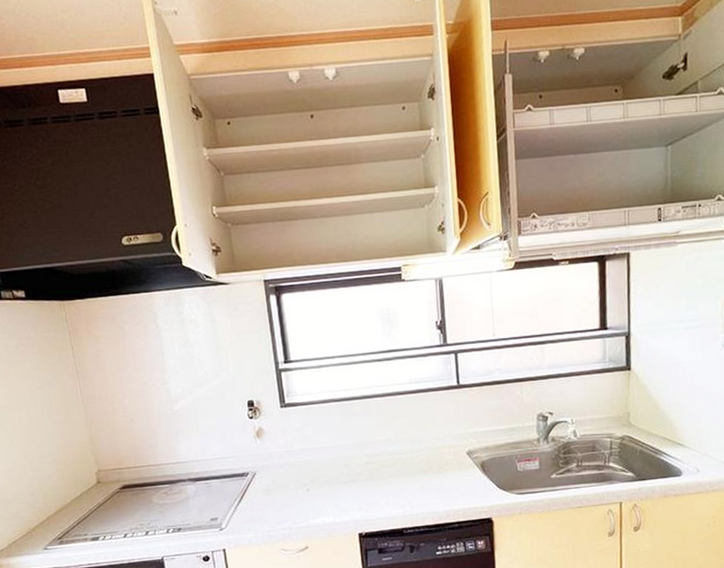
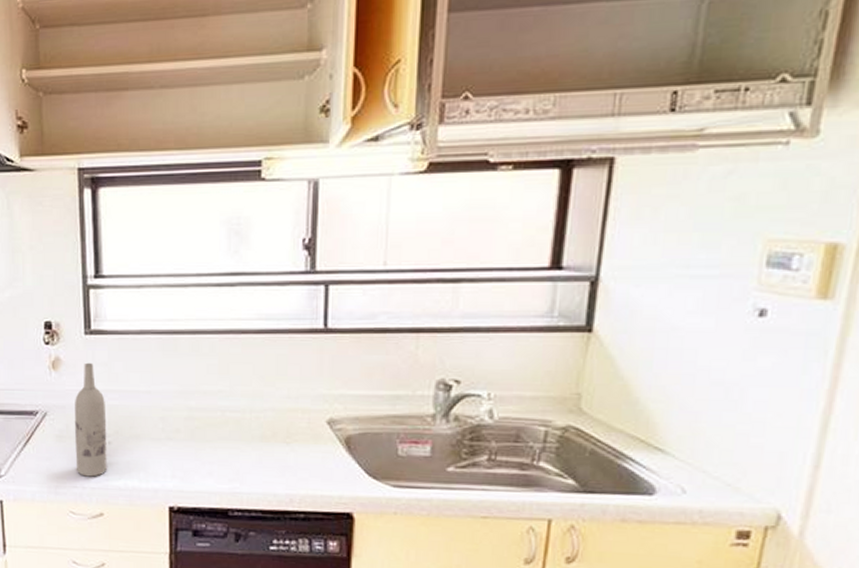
wine bottle: none [277,429,308,520] -> present [75,362,107,477]

